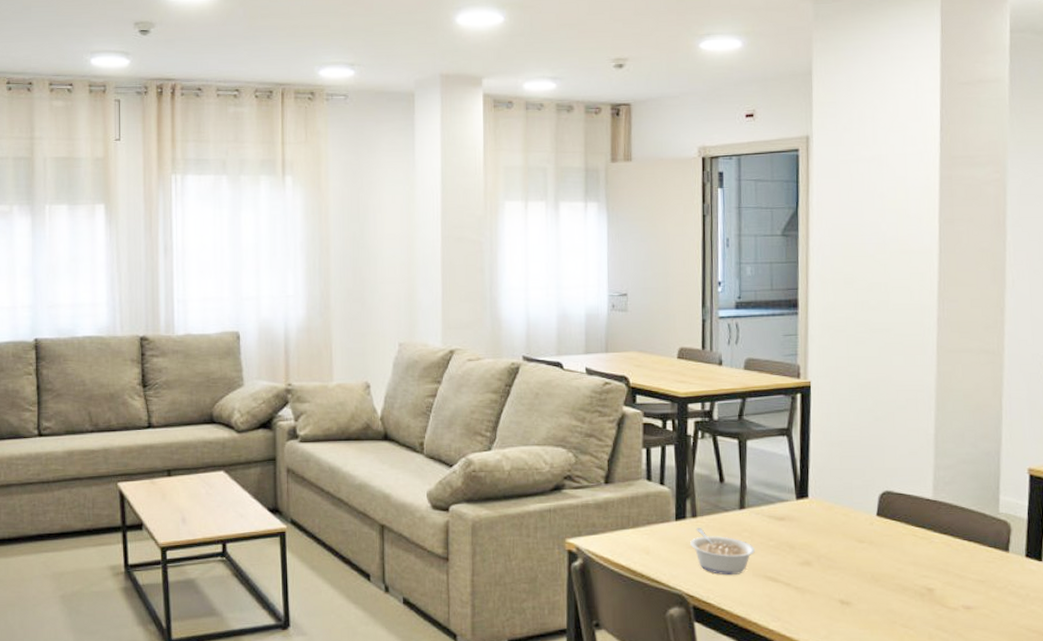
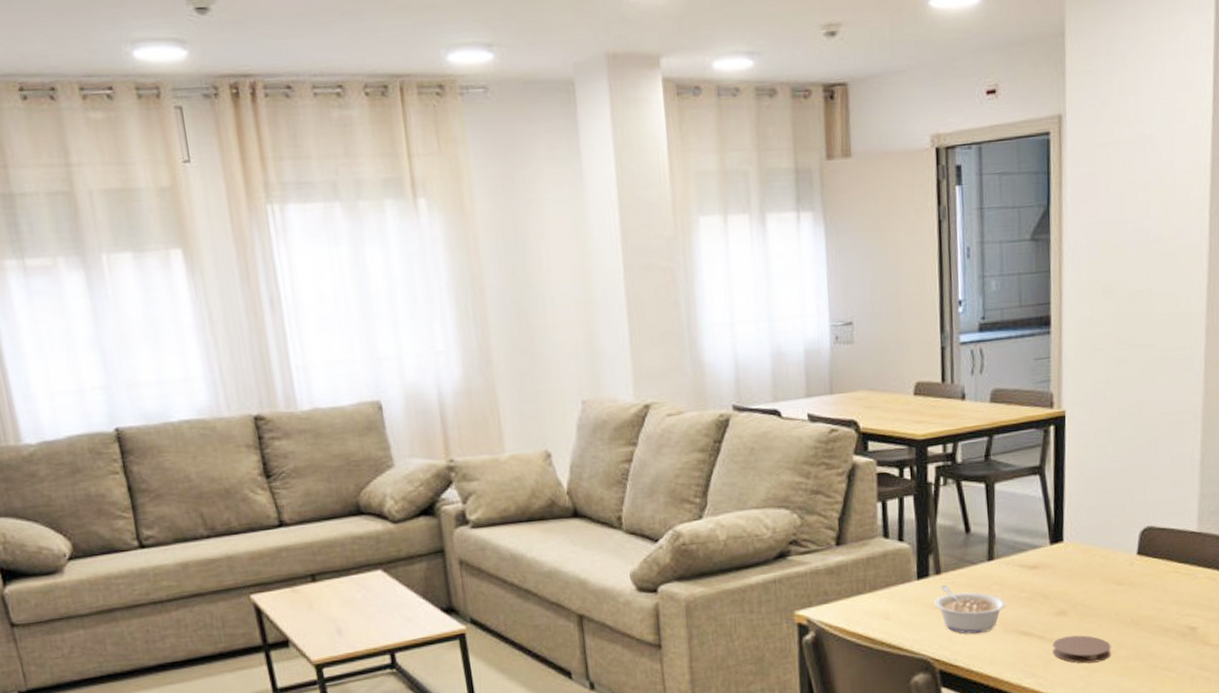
coaster: none [798,586,853,613] -> present [1053,635,1112,664]

